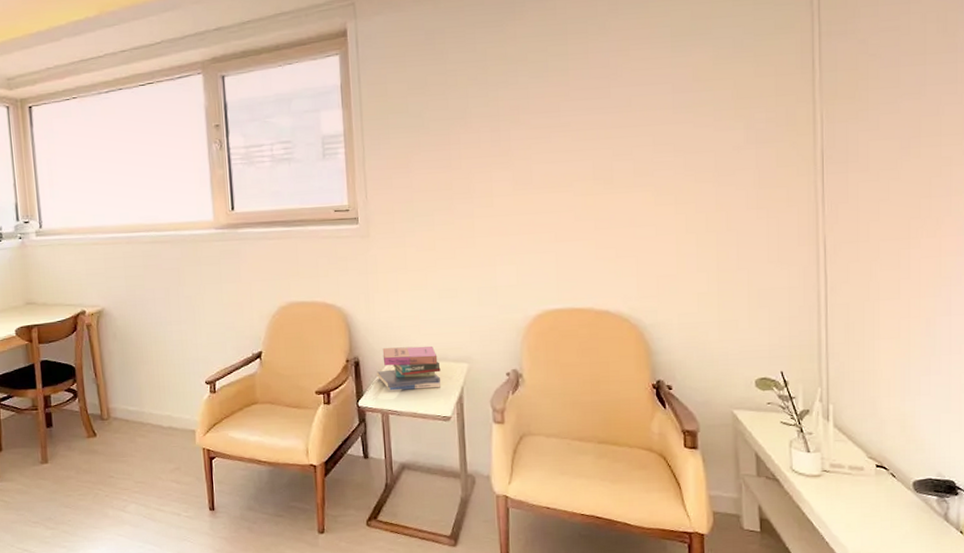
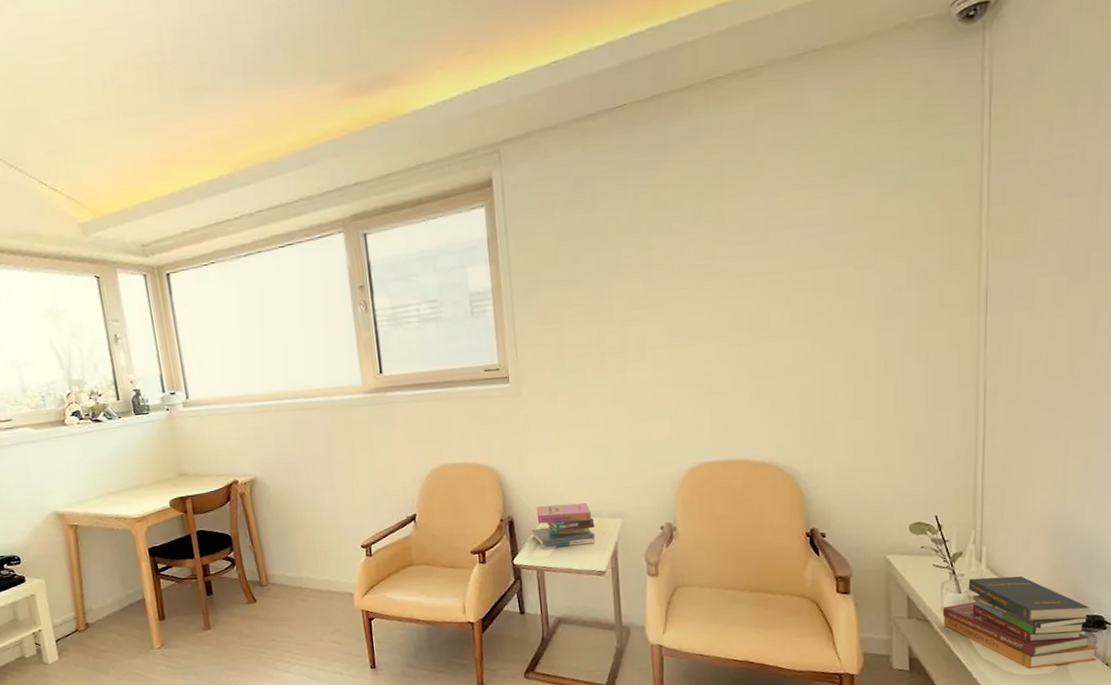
books: none [792,436,950,534] -> present [942,576,1097,669]

